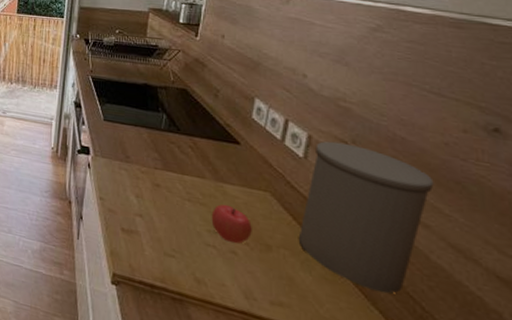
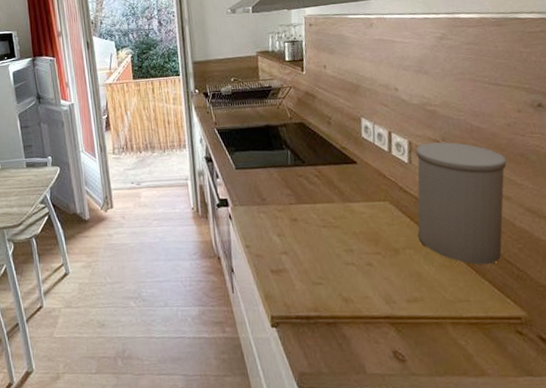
fruit: present [211,204,252,244] -> none [345,221,381,257]

